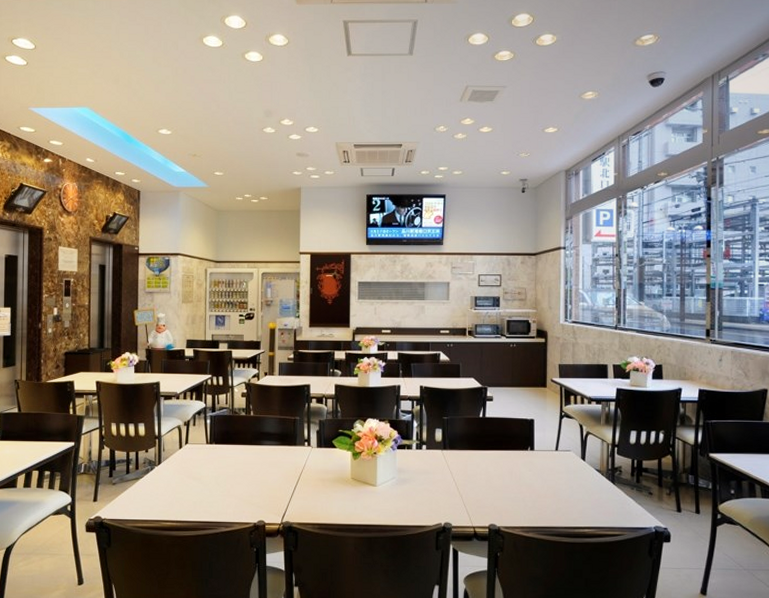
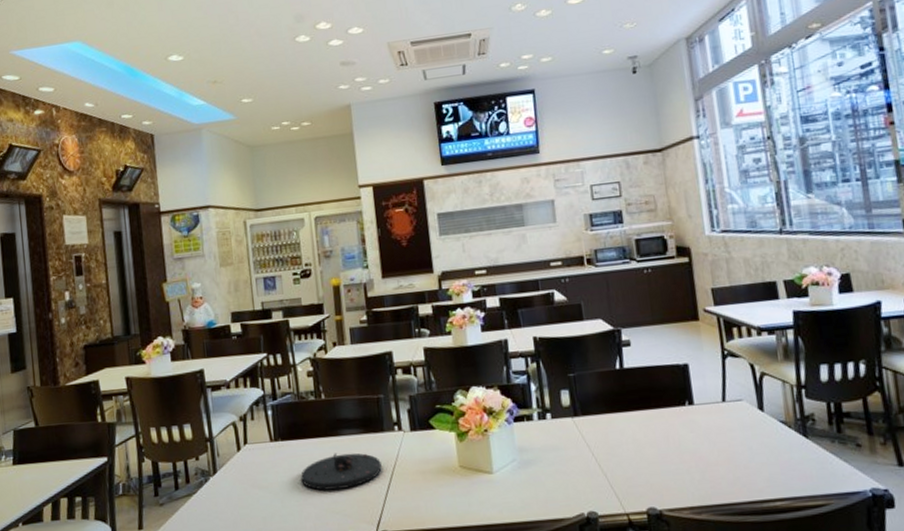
plate: none [227,458,291,486] -> present [301,453,382,491]

